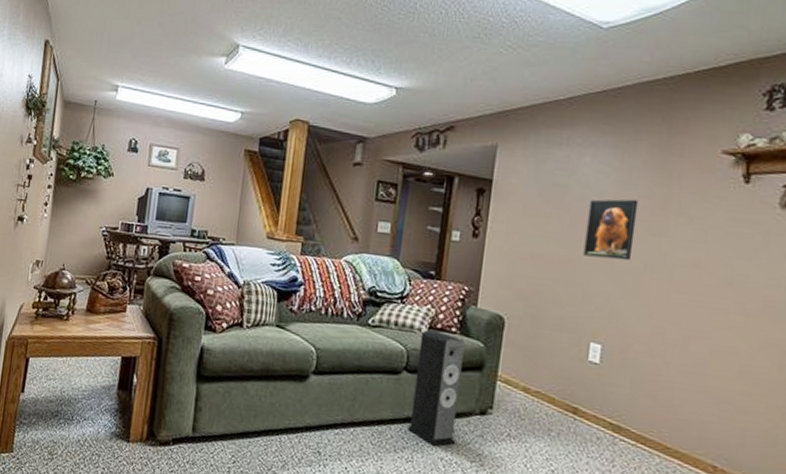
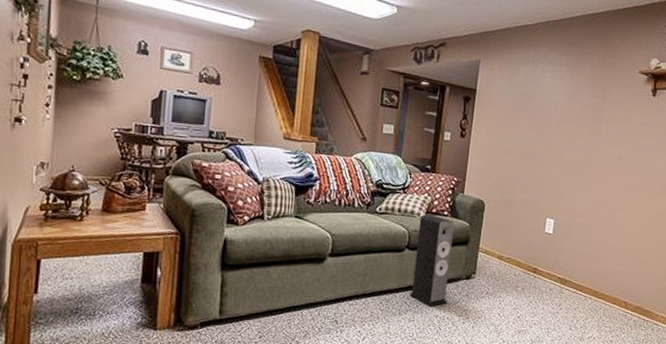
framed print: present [583,199,639,261] -> none [543,107,583,155]

